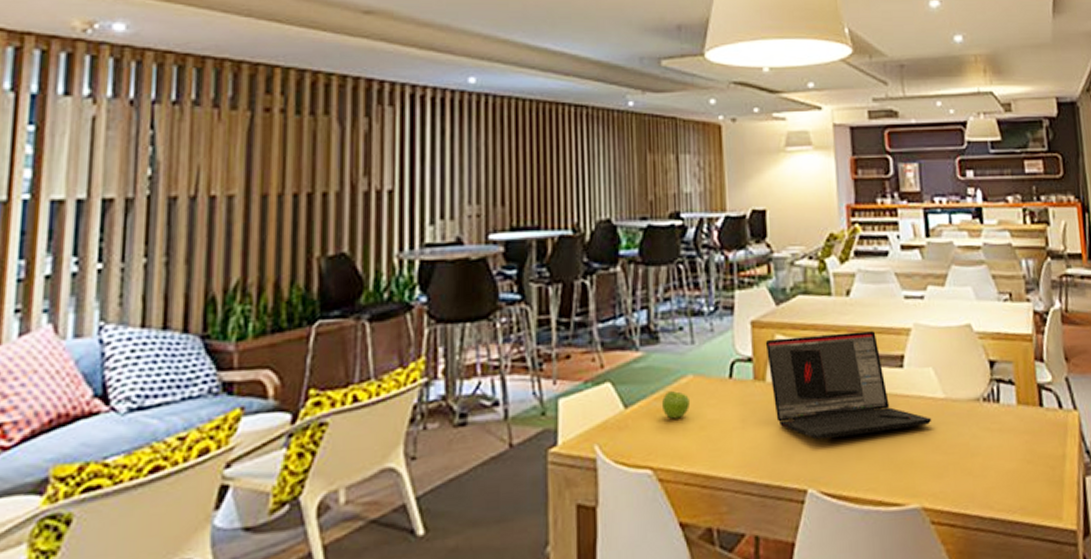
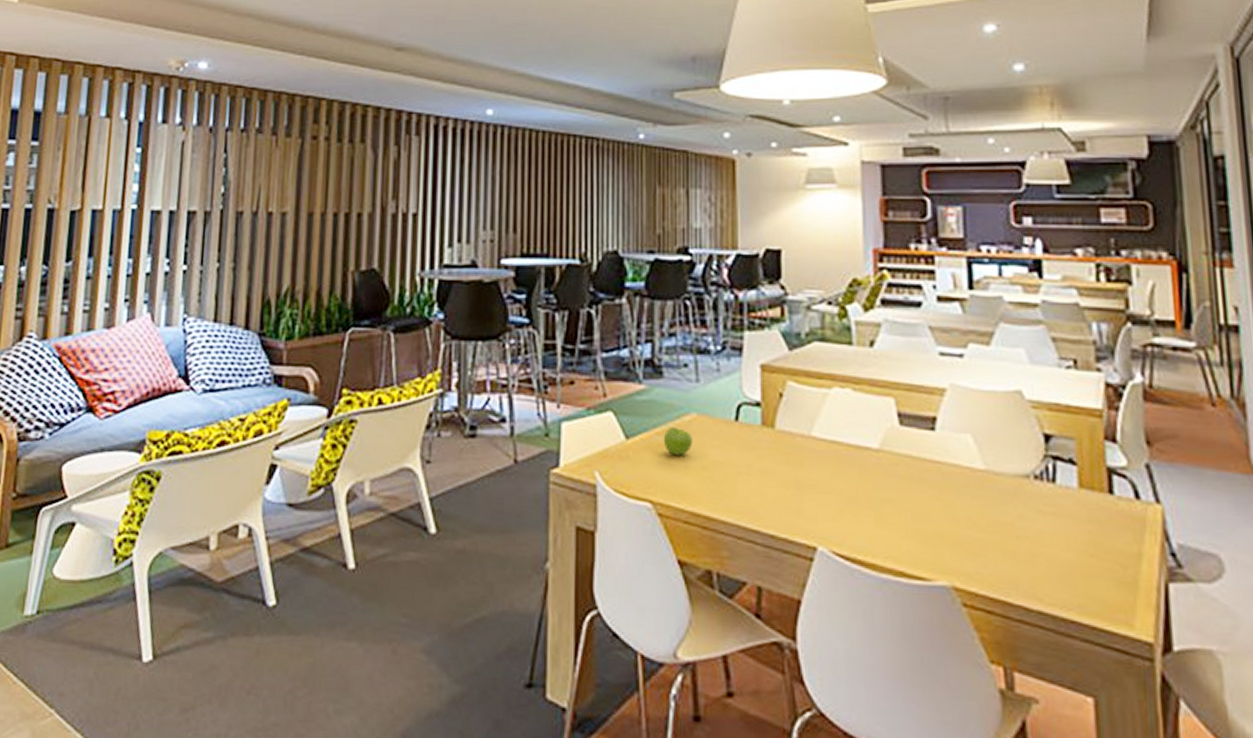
laptop: present [765,331,932,440] -> none [775,385,969,498]

